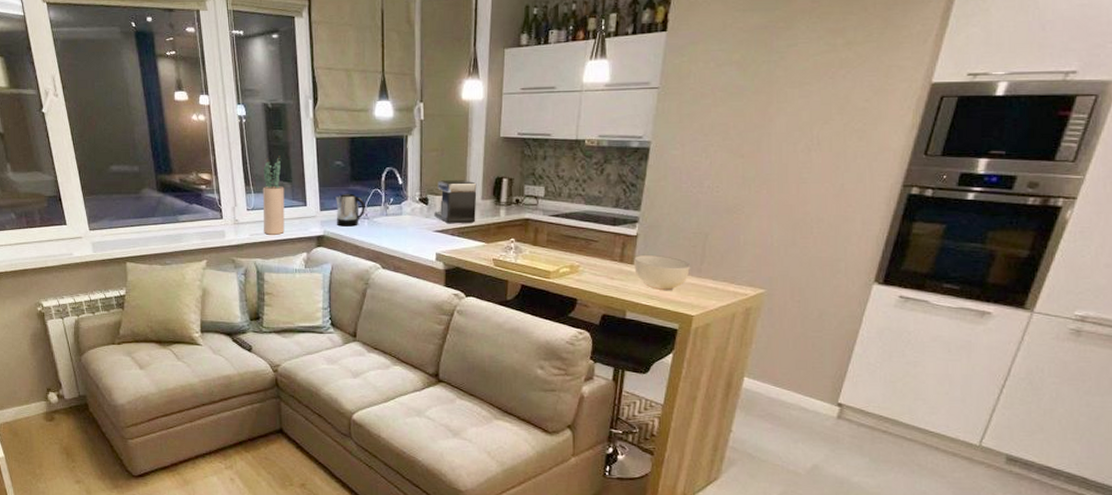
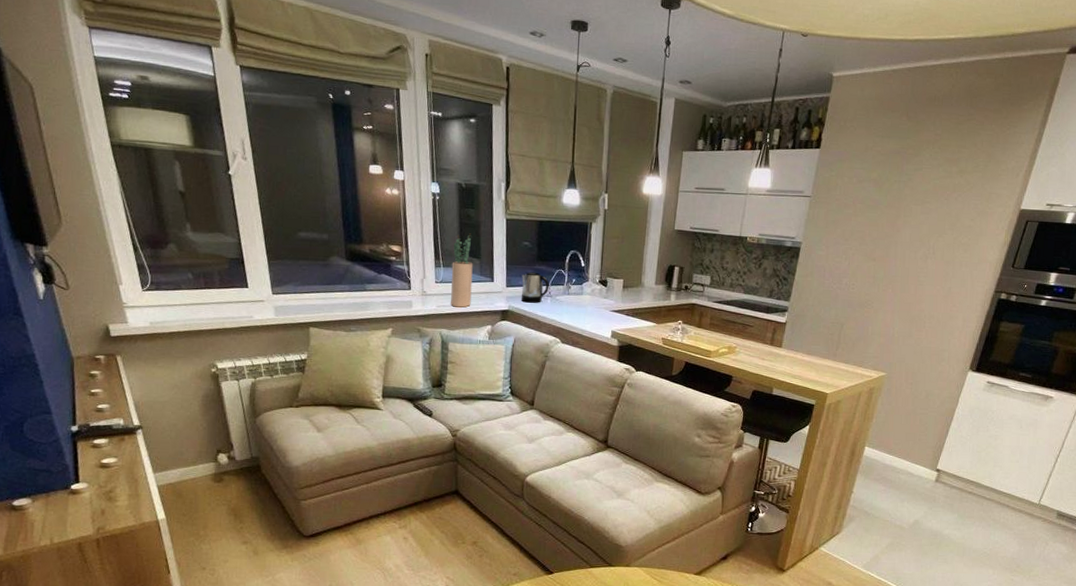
coffee maker: present [434,179,477,224] -> none [612,265,652,306]
bowl: present [634,254,691,290] -> none [782,339,828,371]

